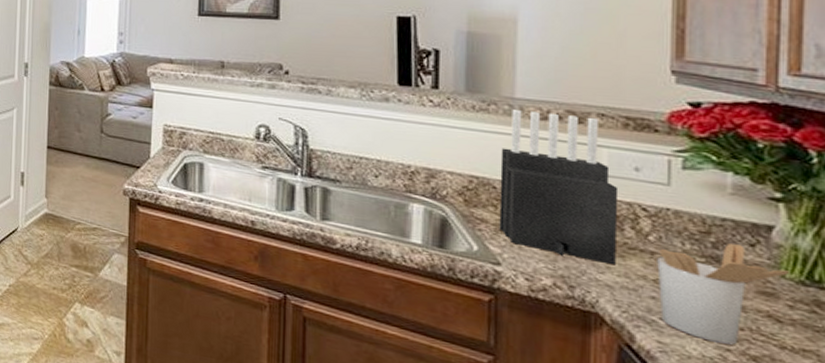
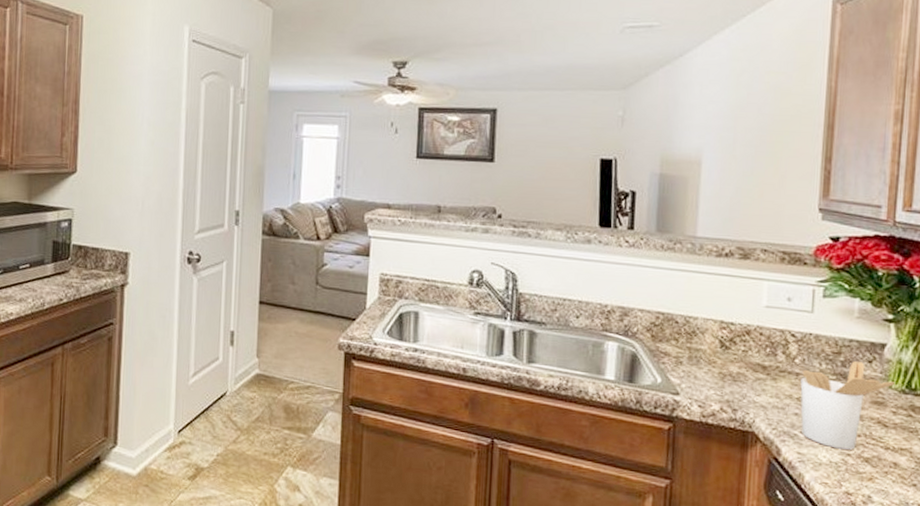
knife block: present [499,108,619,266] -> none [679,247,775,388]

